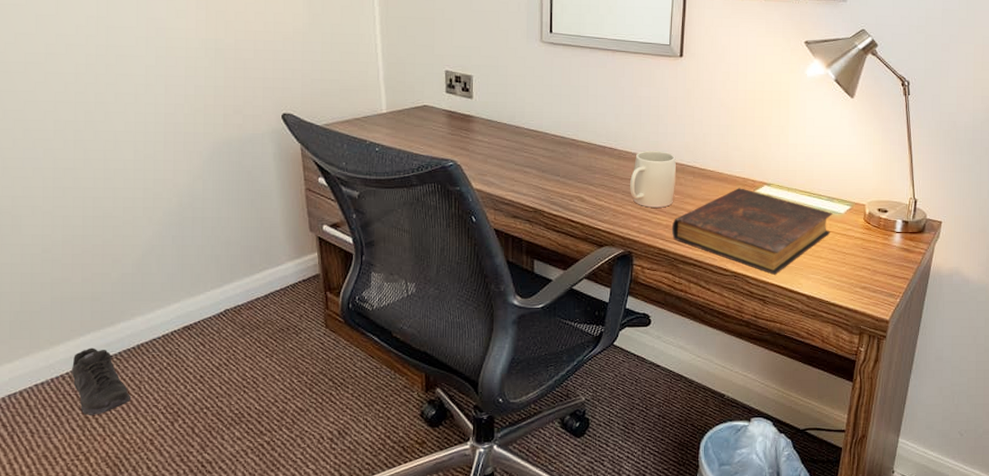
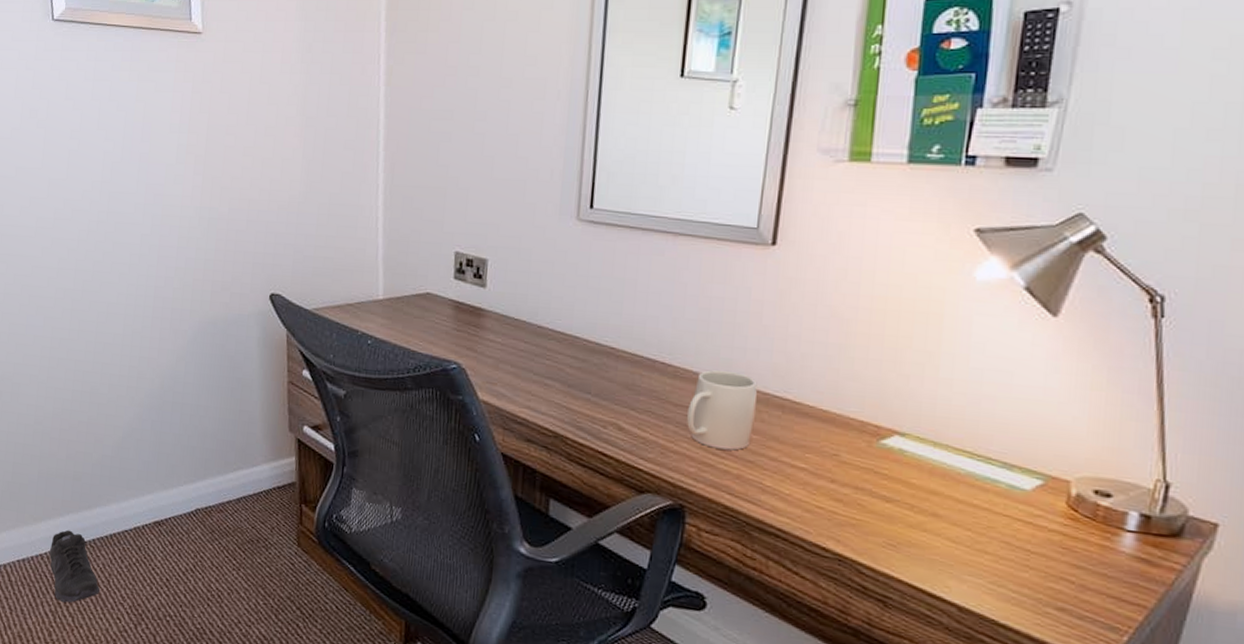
book: present [671,188,833,275] -> none [744,434,1011,568]

